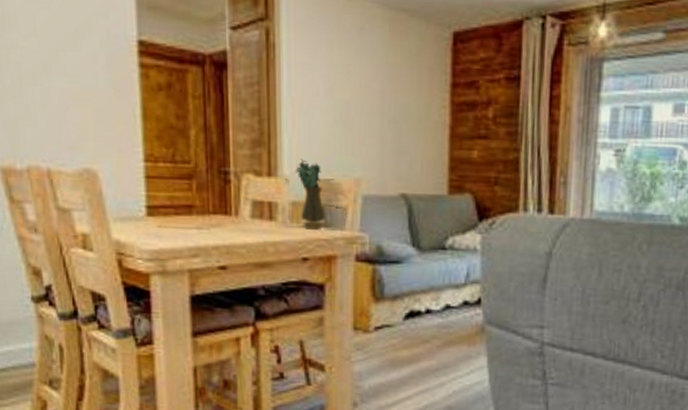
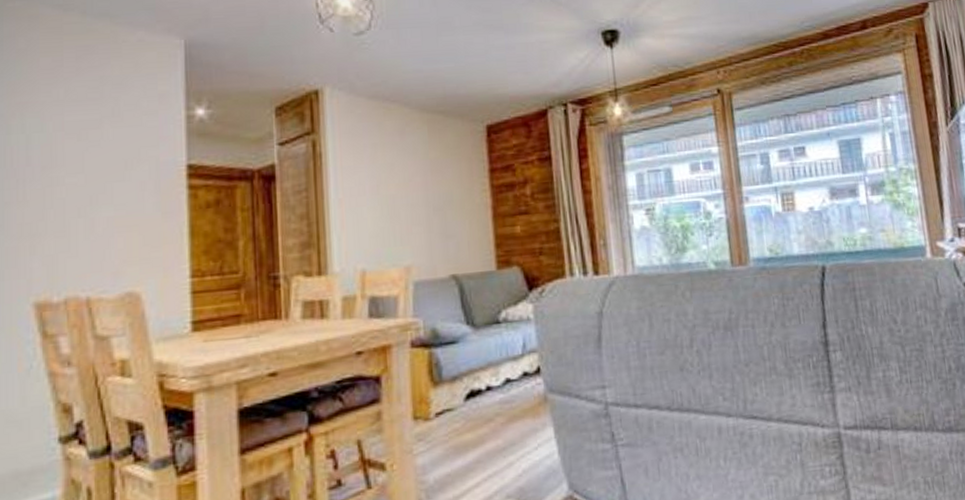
vase: present [295,158,326,230] -> none [345,254,379,323]

